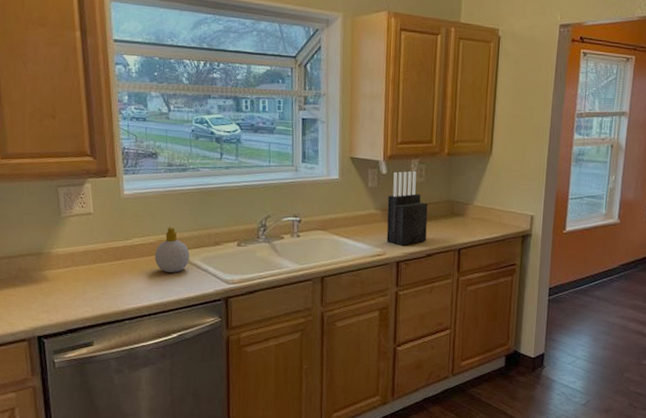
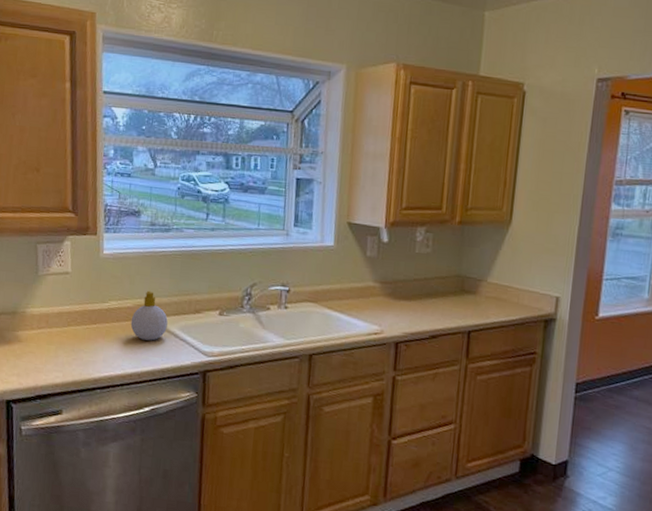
knife block: present [386,171,428,246] -> none [385,240,435,325]

